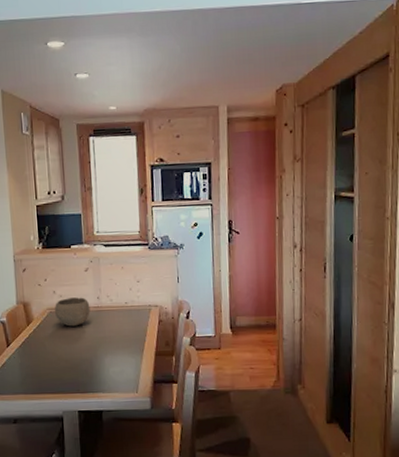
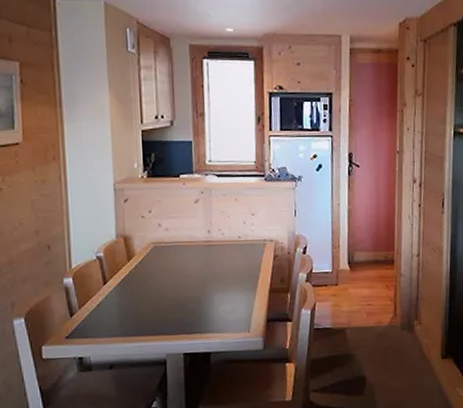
bowl: present [54,297,91,327] -> none [159,230,200,262]

